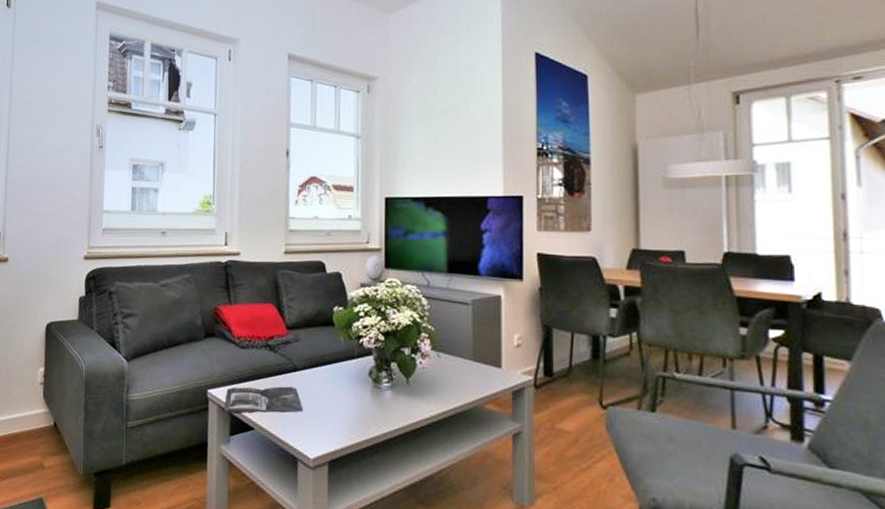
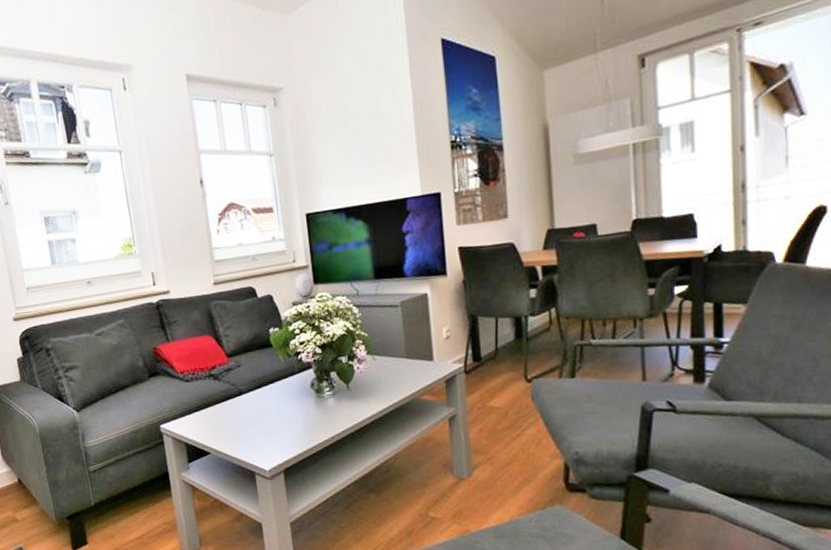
magazine: present [224,386,303,414] -> none [178,409,254,444]

